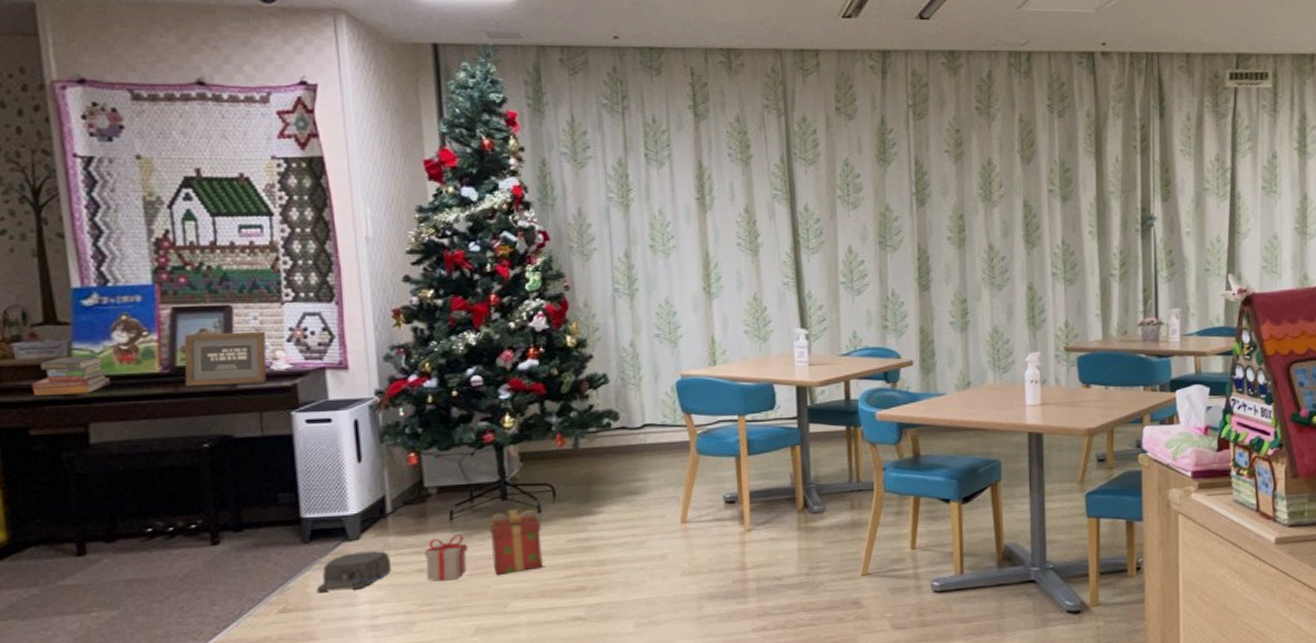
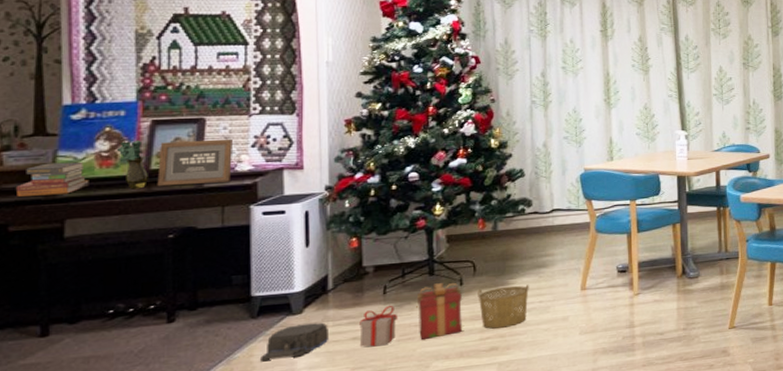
vase: none [136,329,176,390] -> present [116,139,150,189]
basket: none [559,514,619,565] -> present [478,284,529,329]

